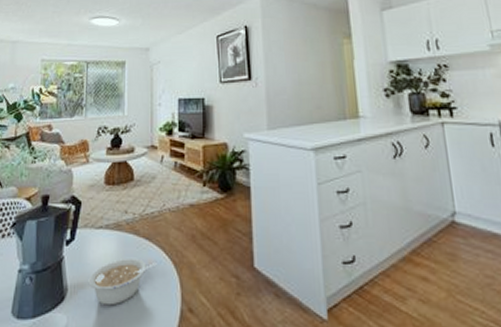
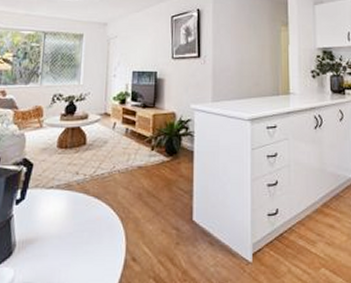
legume: present [88,257,157,306] -> none [37,214,105,258]

